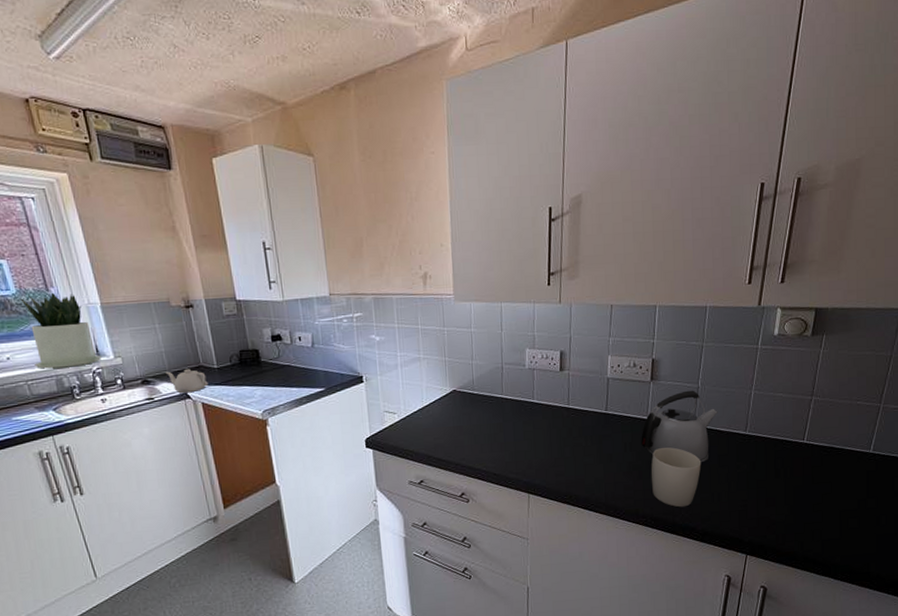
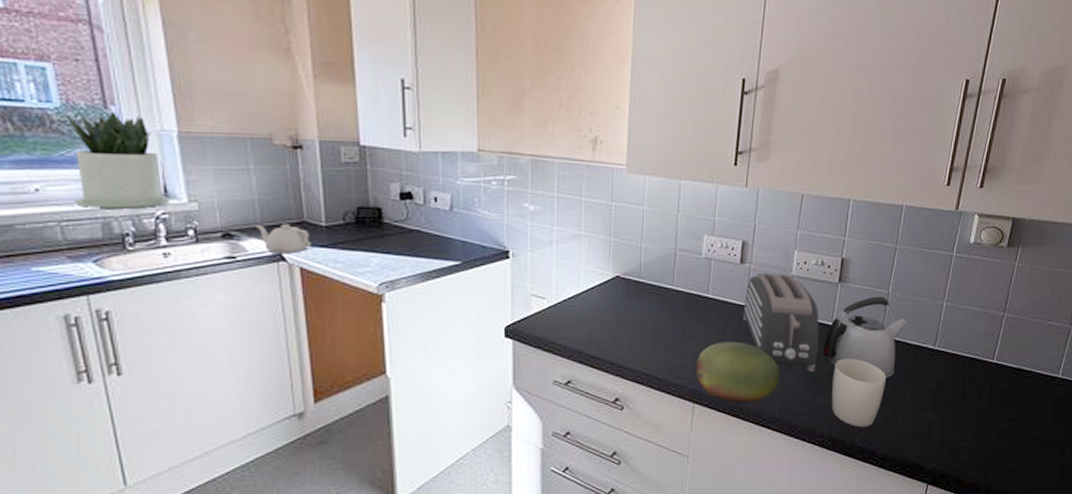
fruit: none [528,439,604,492] -> present [696,341,780,403]
toaster: none [566,377,636,461] -> present [742,272,819,372]

